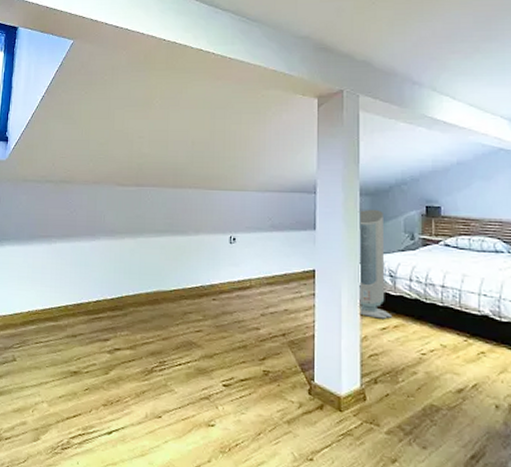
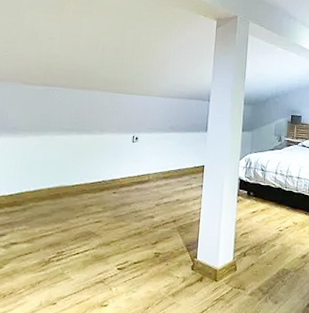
air purifier: present [358,209,393,319] -> none [235,116,261,205]

